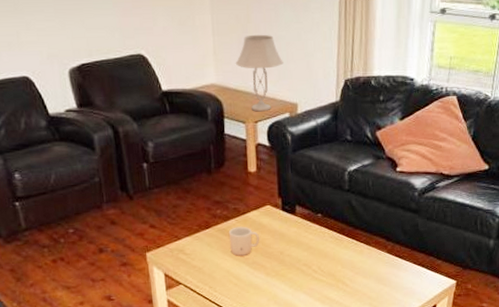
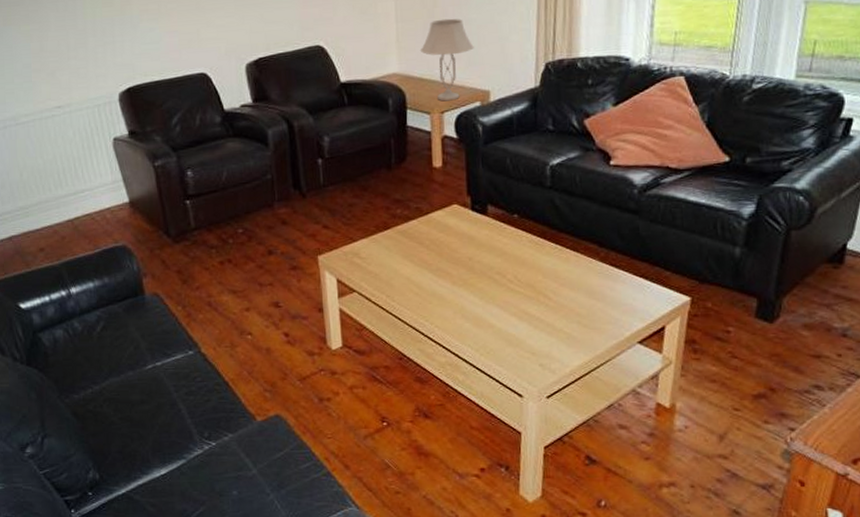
mug: present [228,226,259,256] -> none [409,228,445,261]

